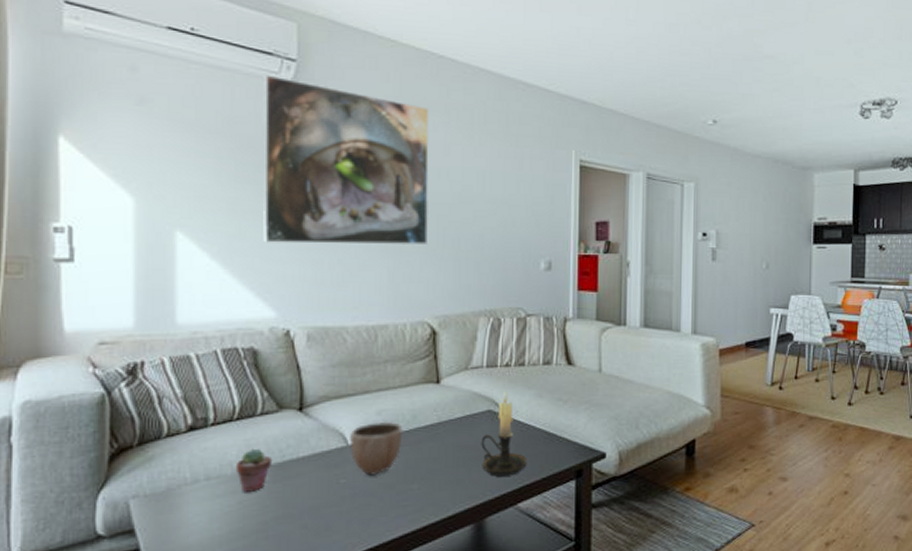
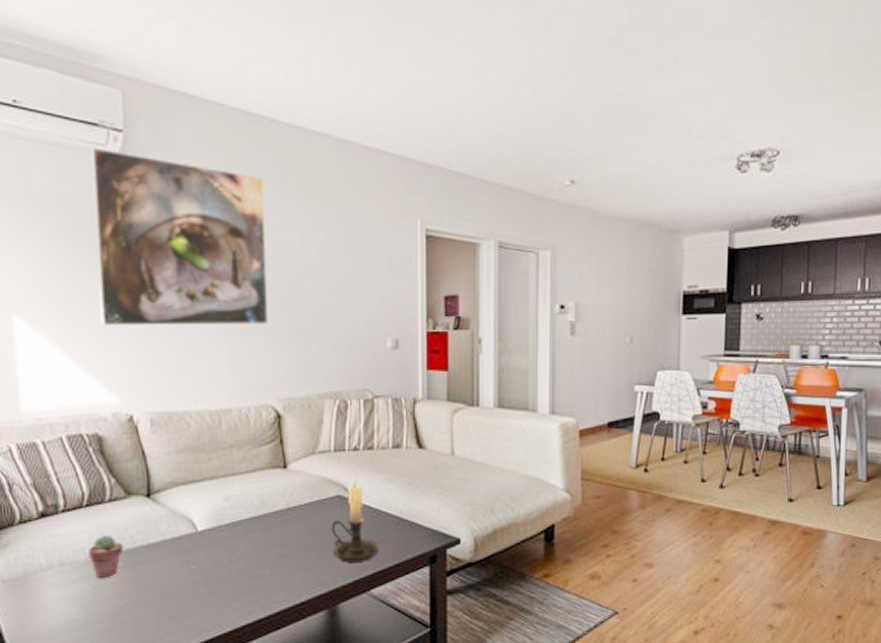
decorative bowl: present [348,421,403,476] -> none [198,507,252,562]

